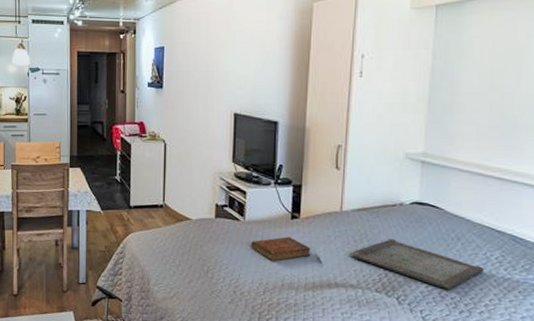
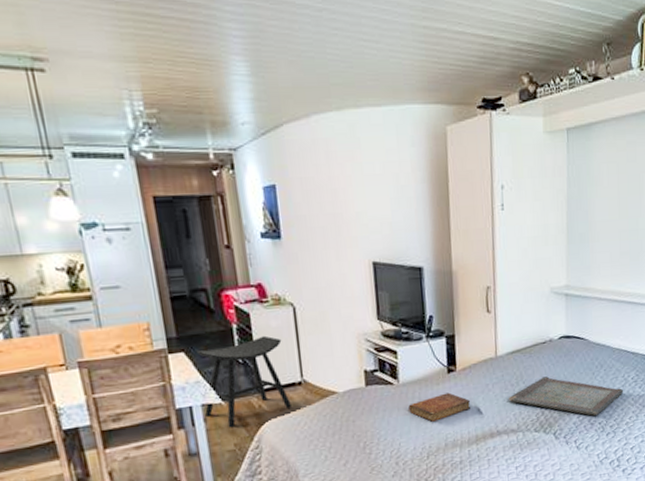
stool: none [88,163,152,233] -> present [196,335,291,428]

